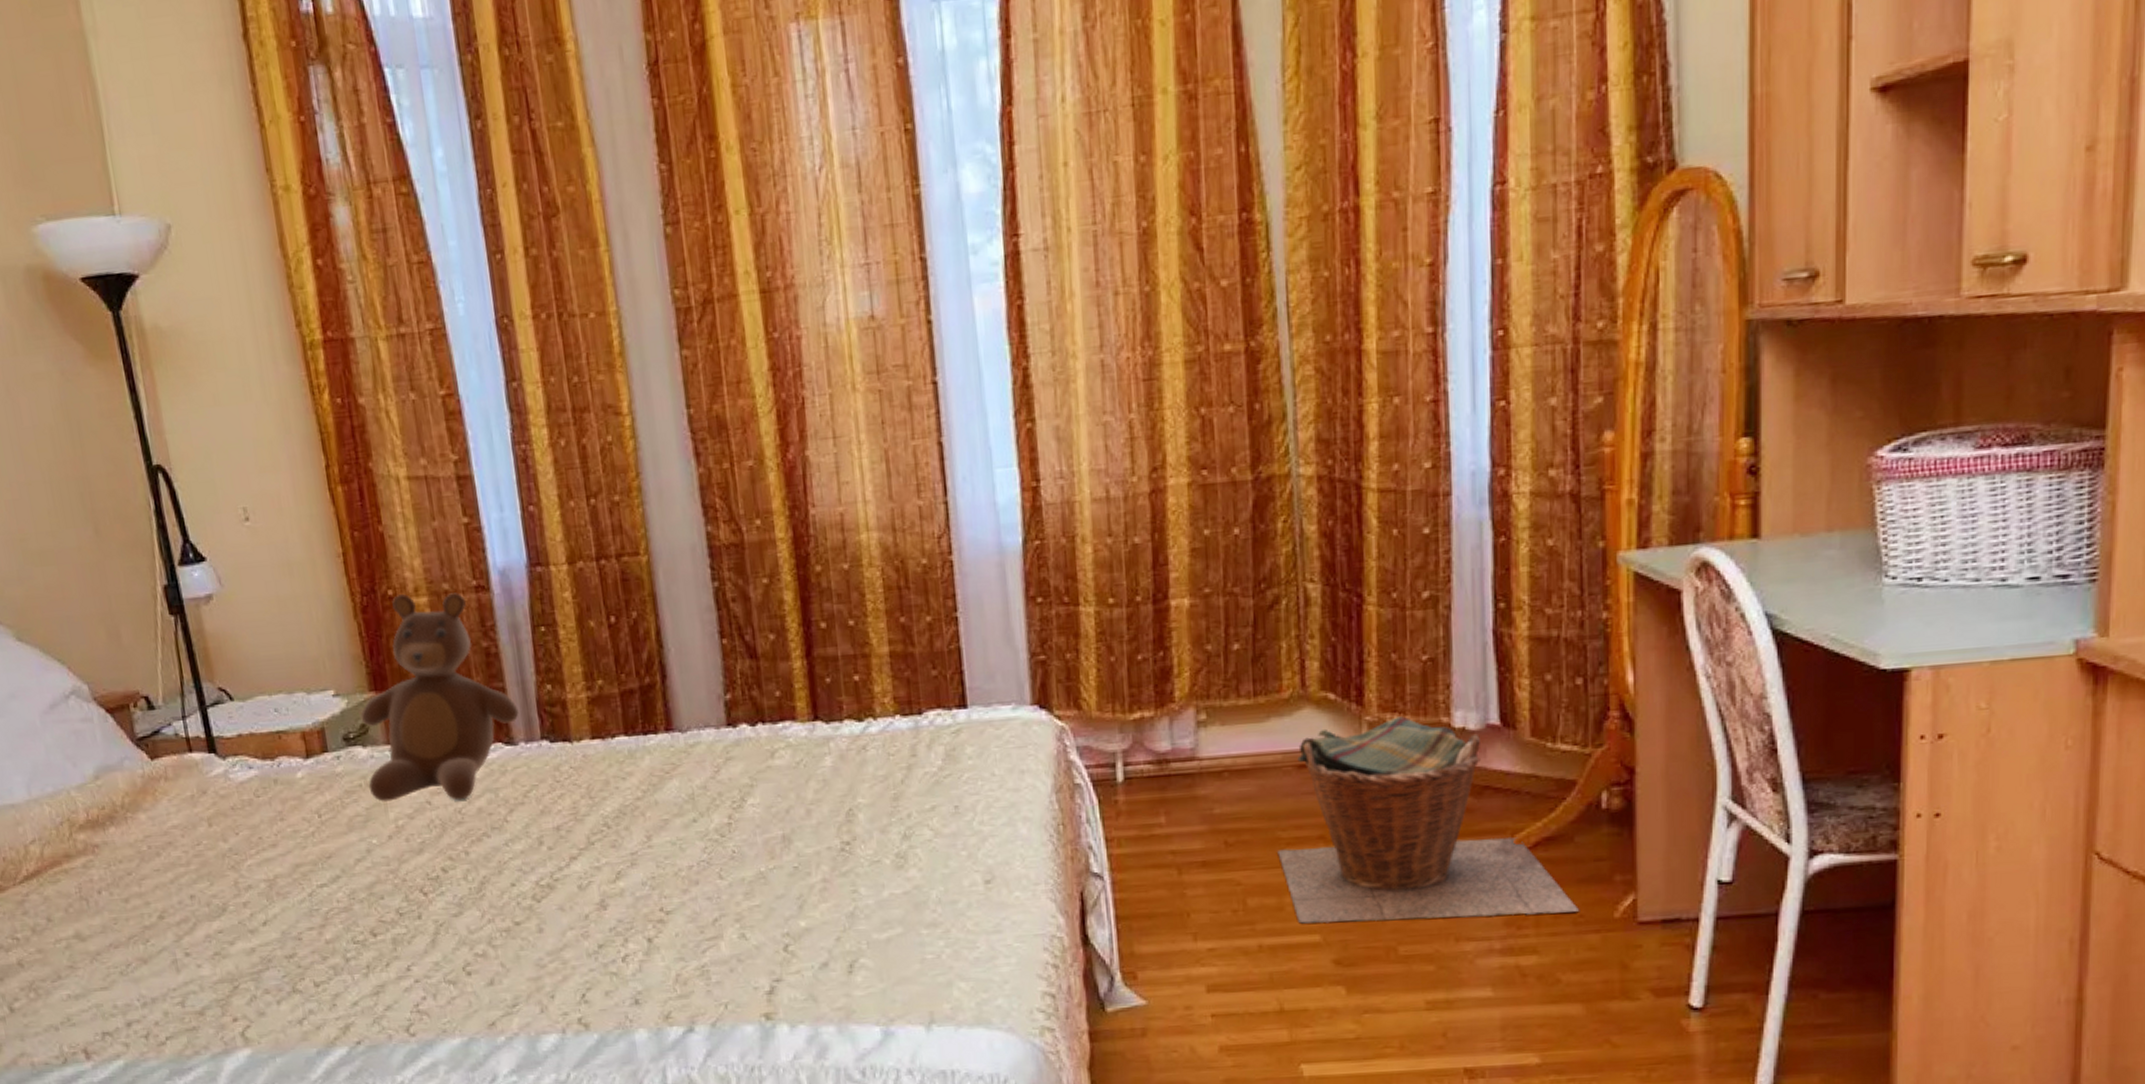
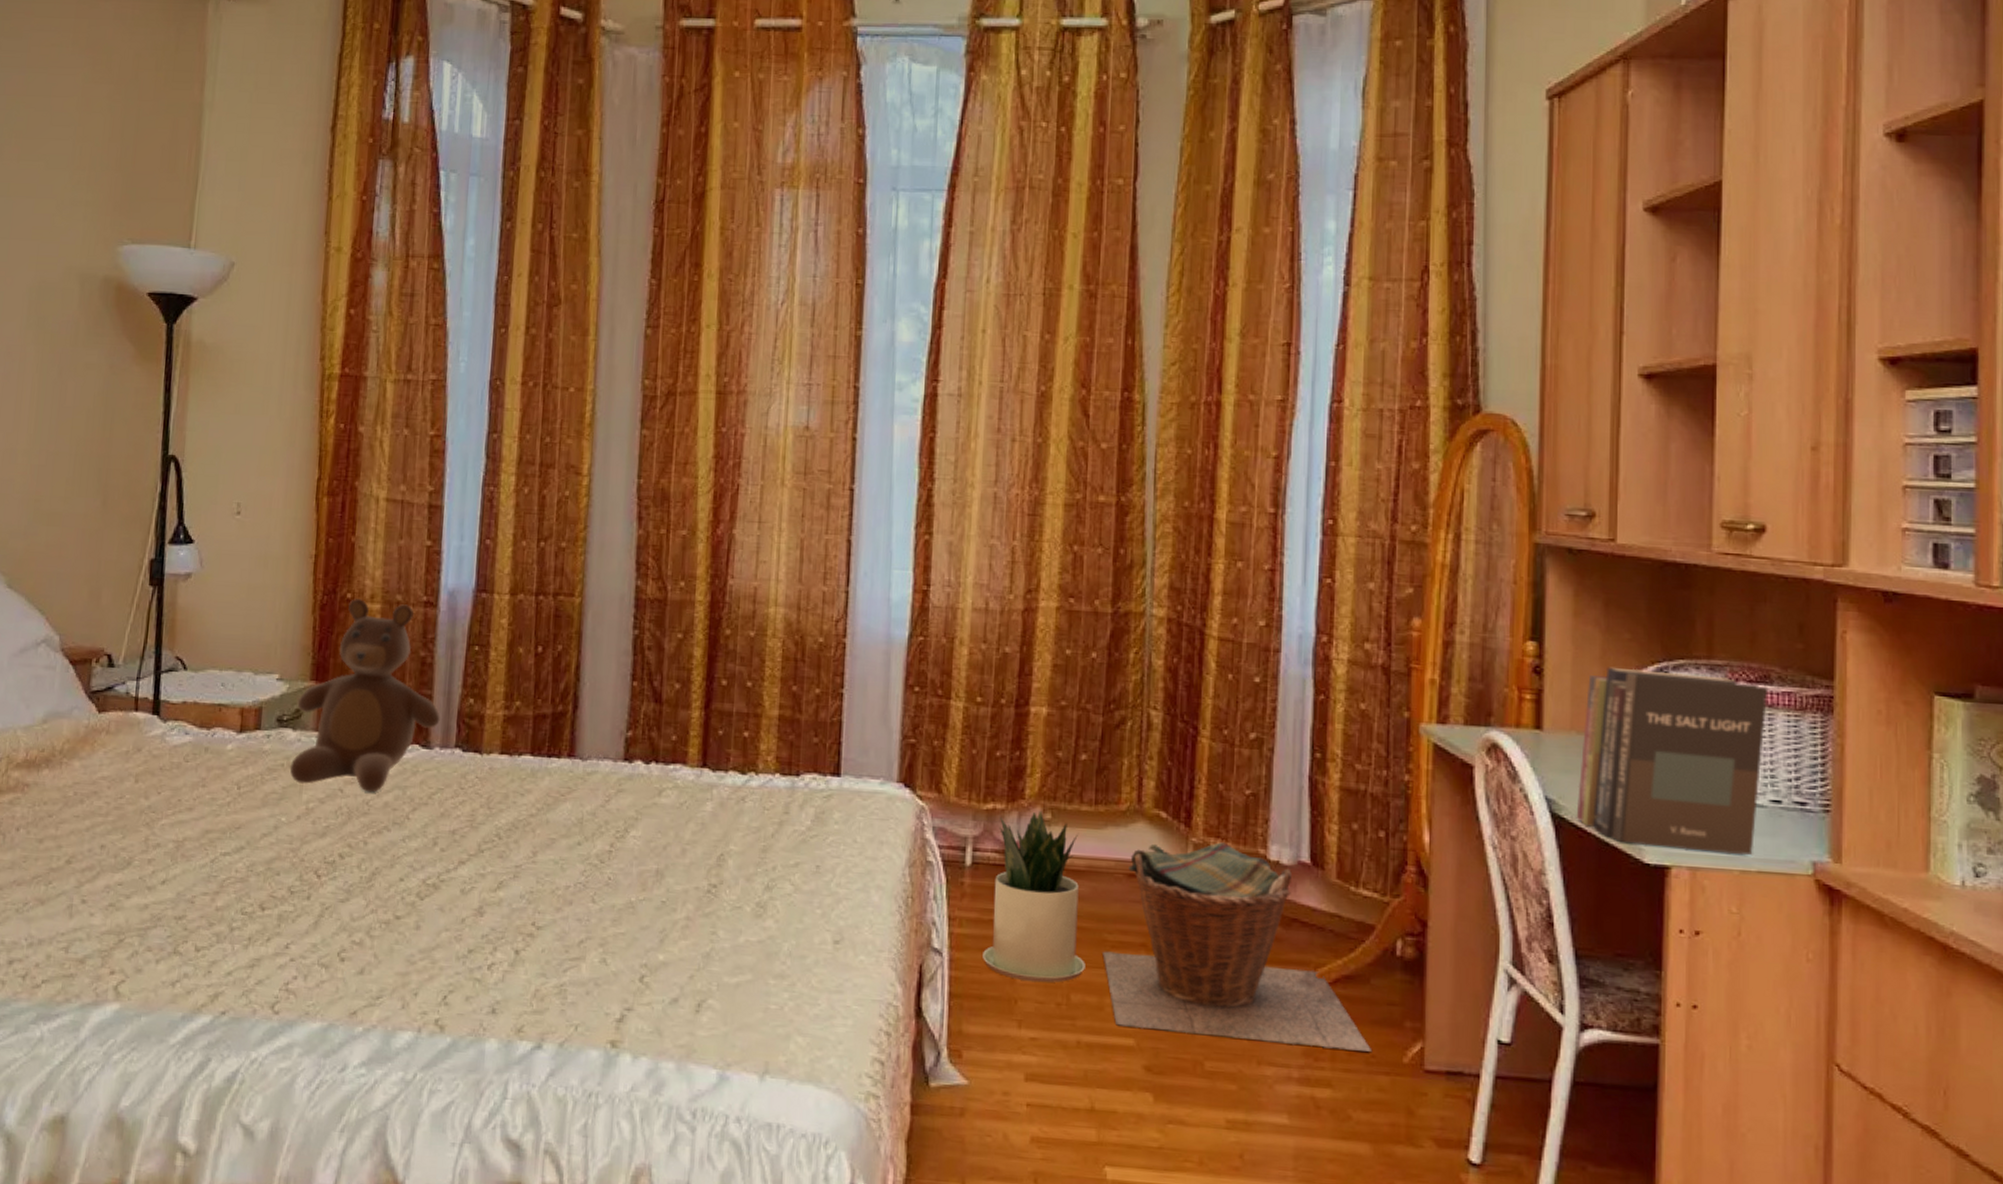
planter: none [1147,713,1260,893] -> present [983,812,1085,983]
books: none [1801,445,2027,651] -> present [1576,667,1769,856]

